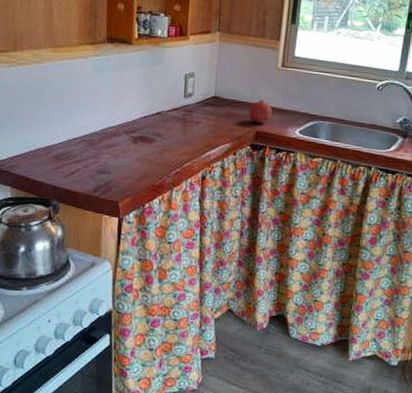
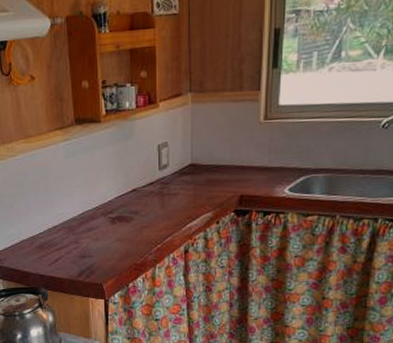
fruit: present [248,99,272,124] -> none [229,160,256,186]

